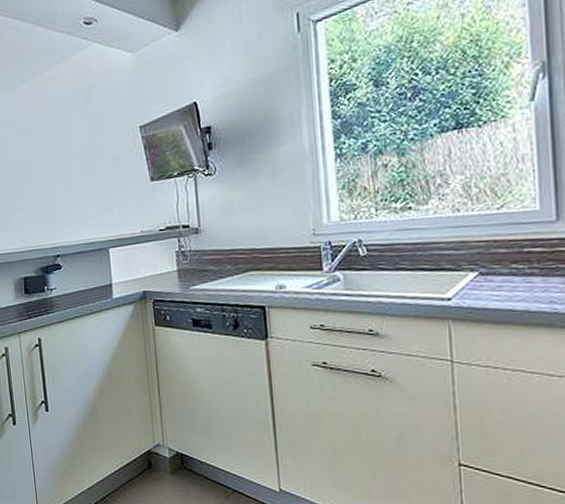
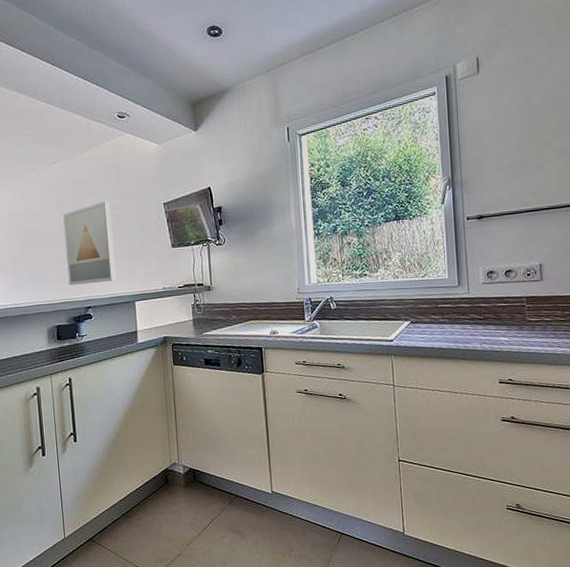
wall art: none [27,127,87,230] -> present [63,200,116,285]

